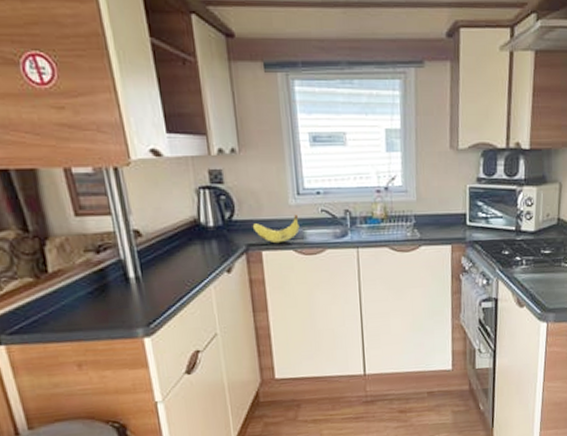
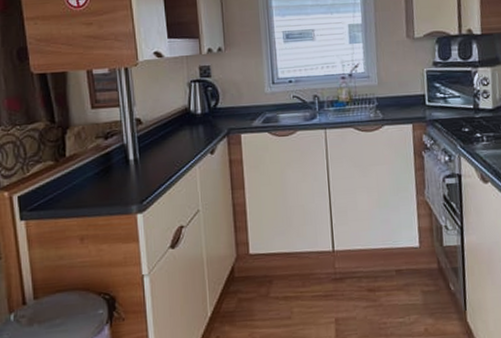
banana: present [252,214,300,244] -> none [233,101,274,127]

